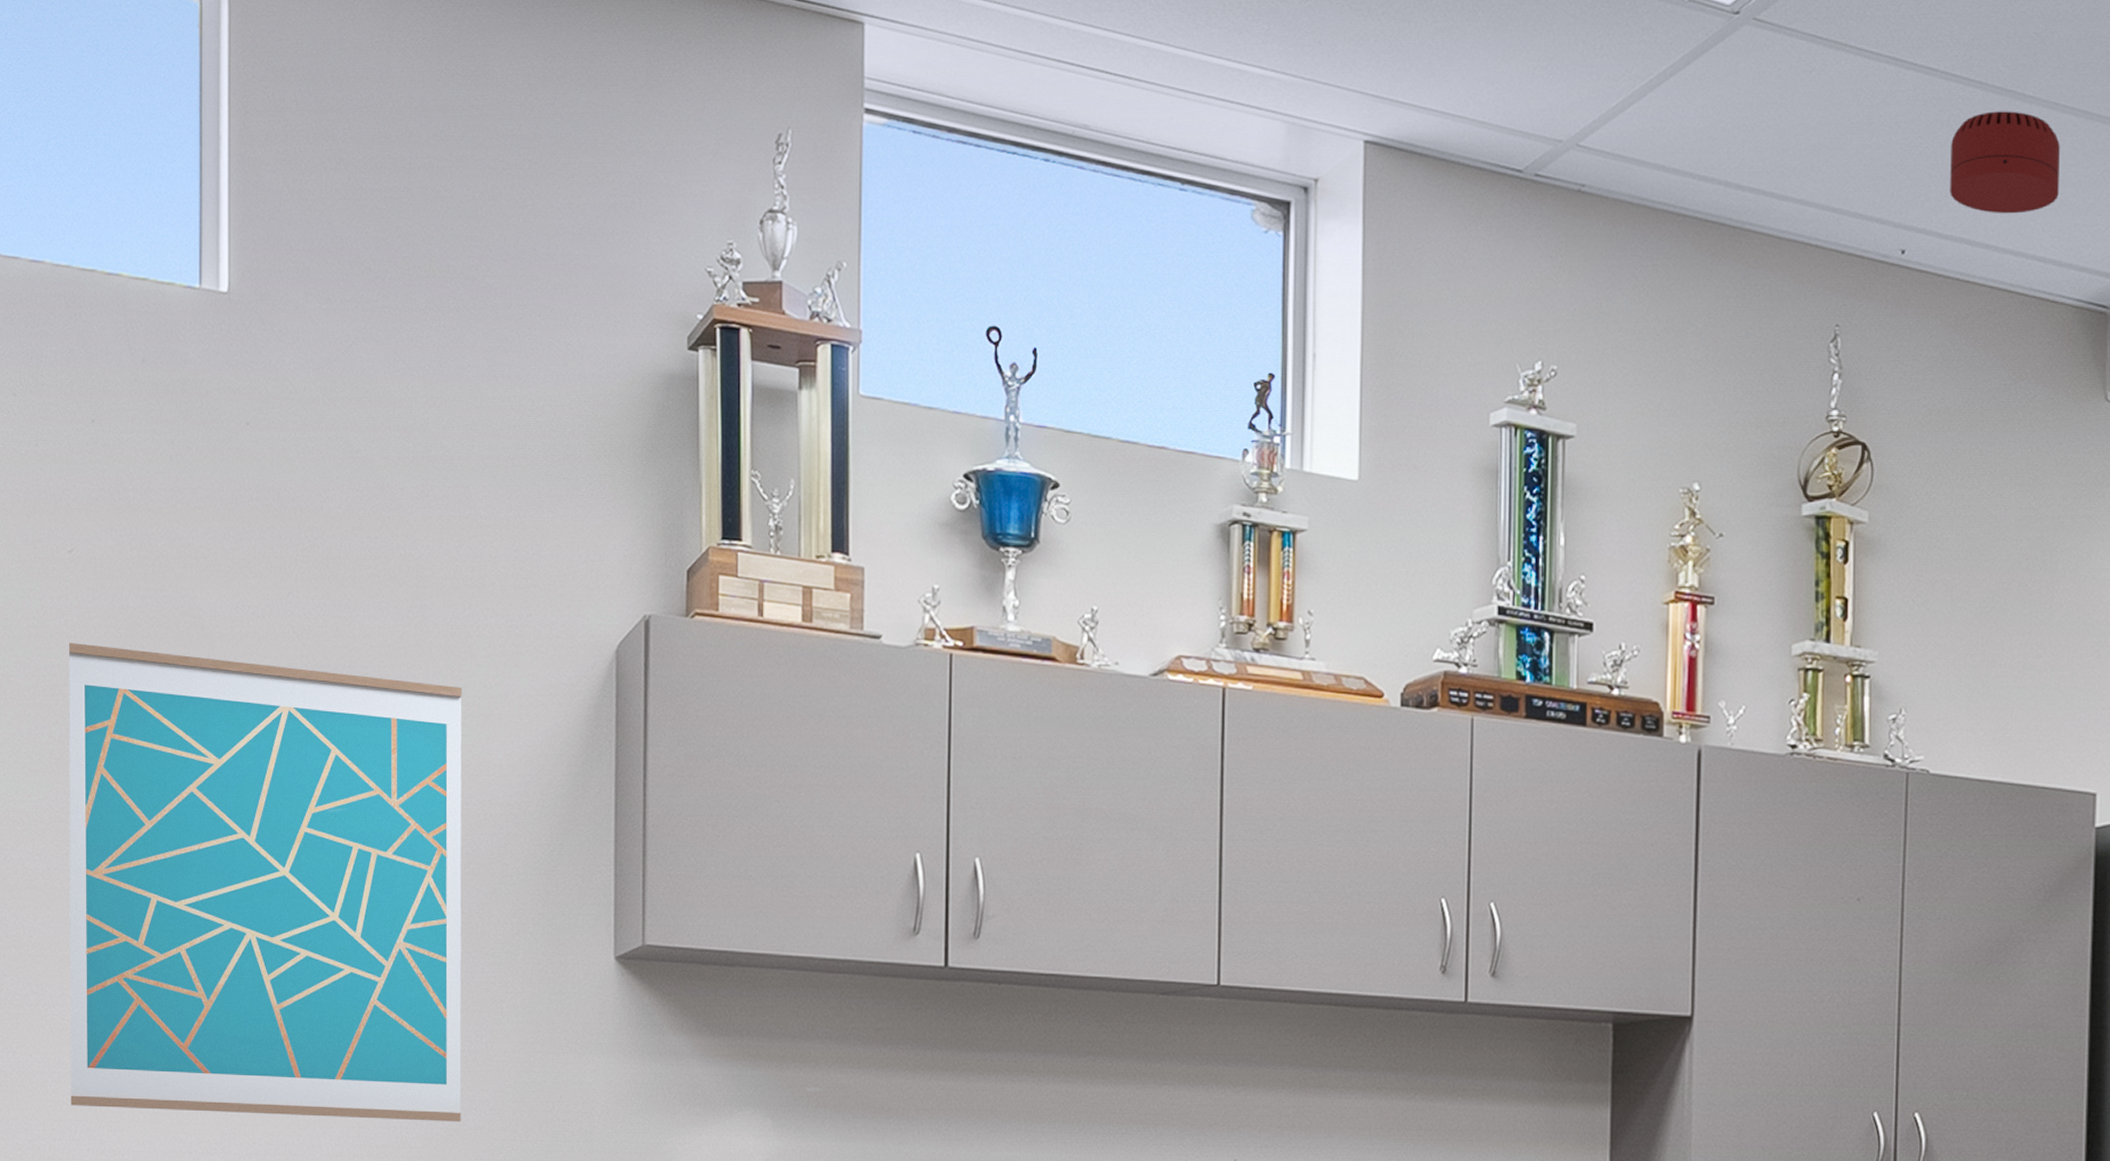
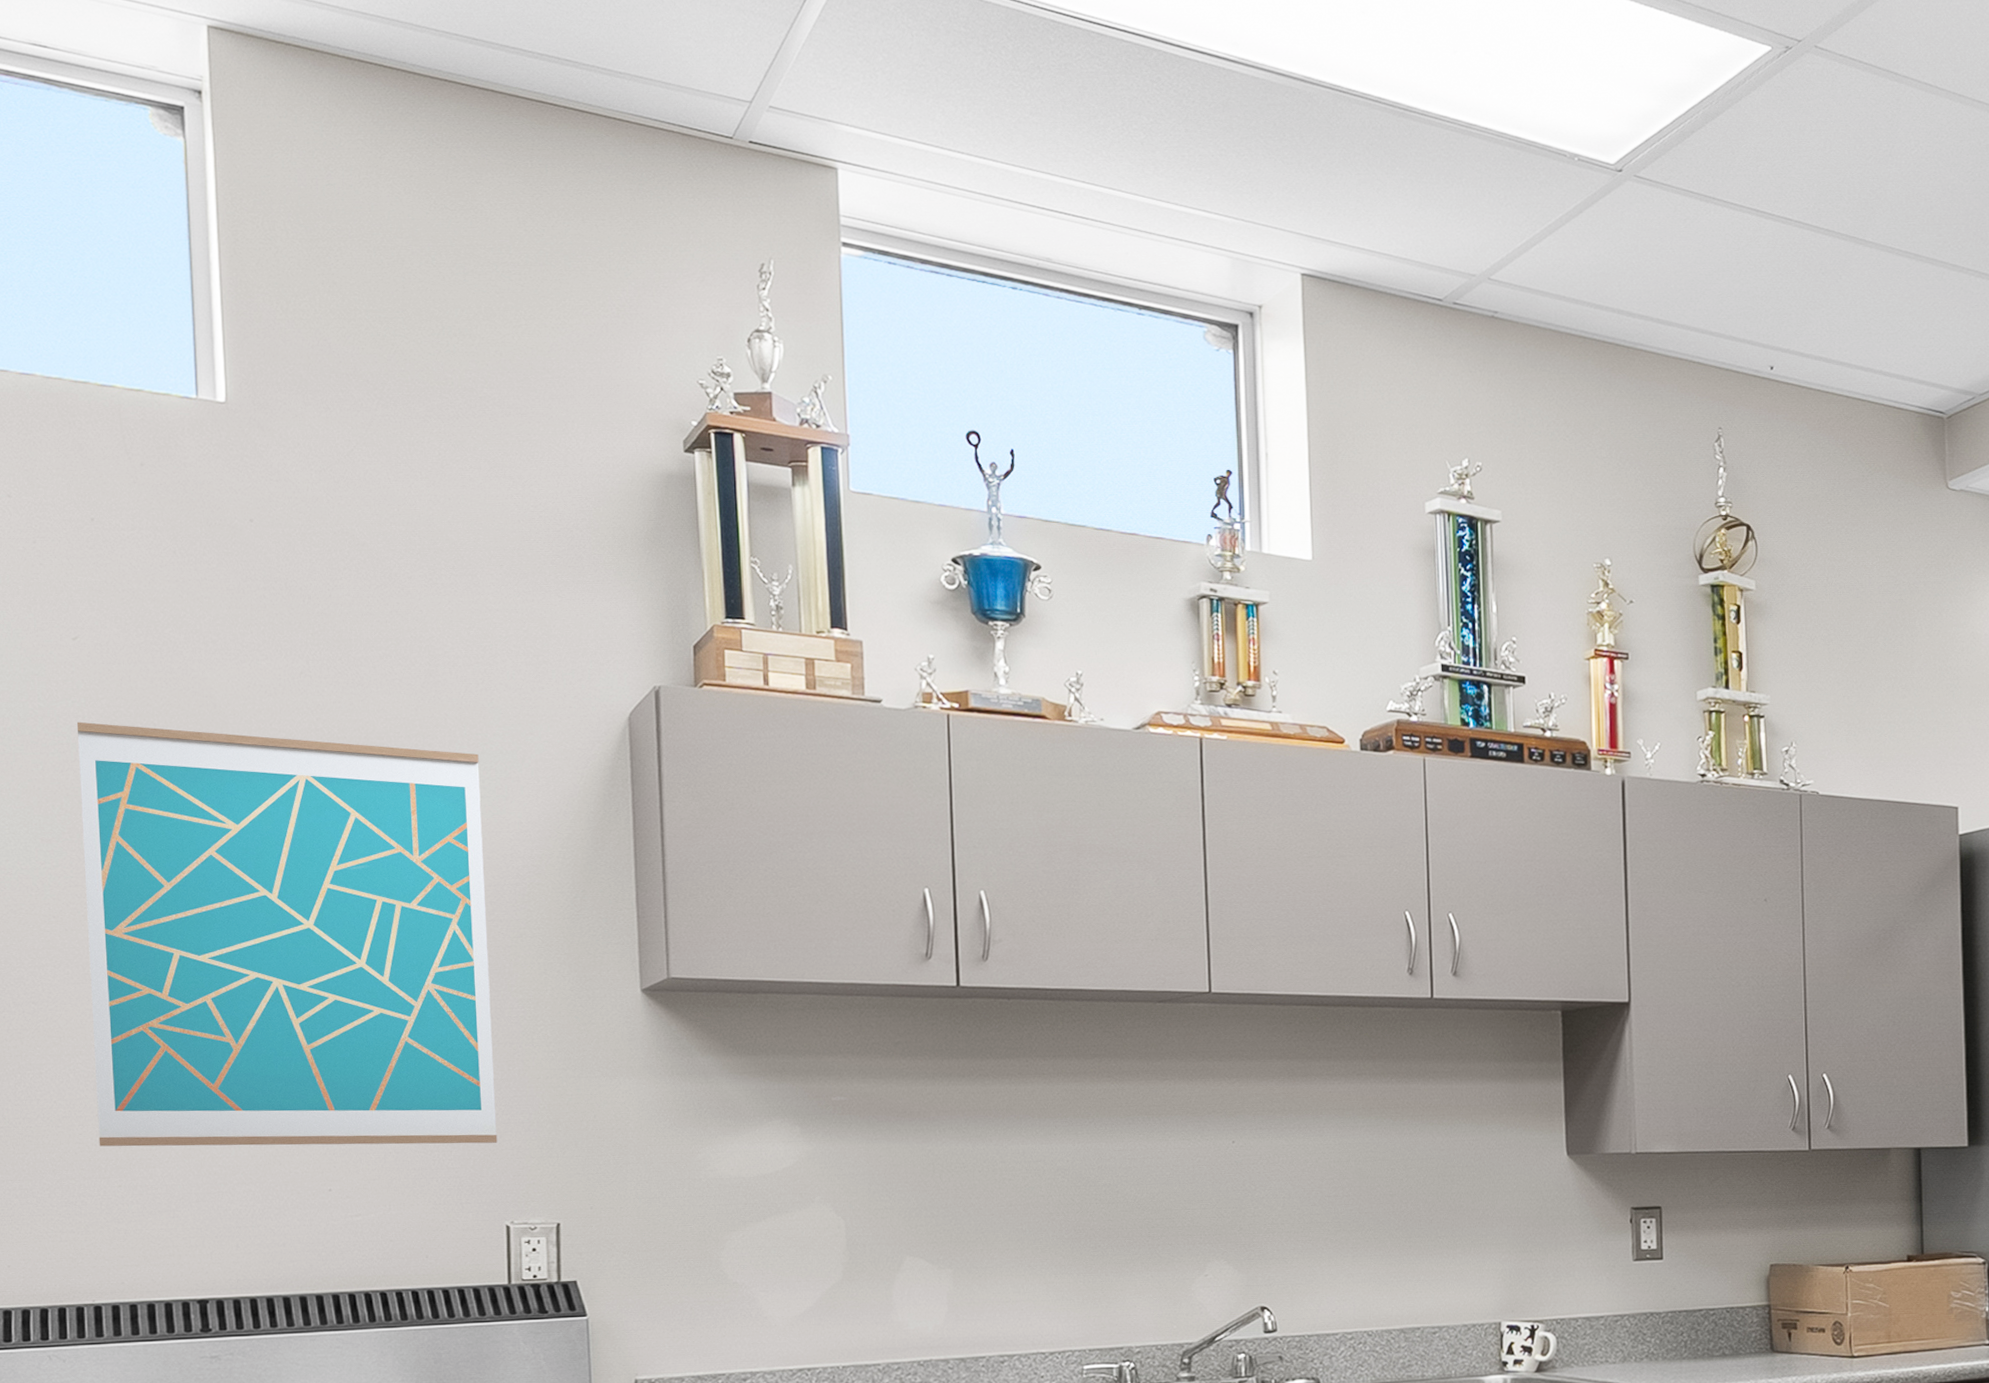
smoke detector: present [1950,111,2060,214] -> none [1807,253,1898,337]

